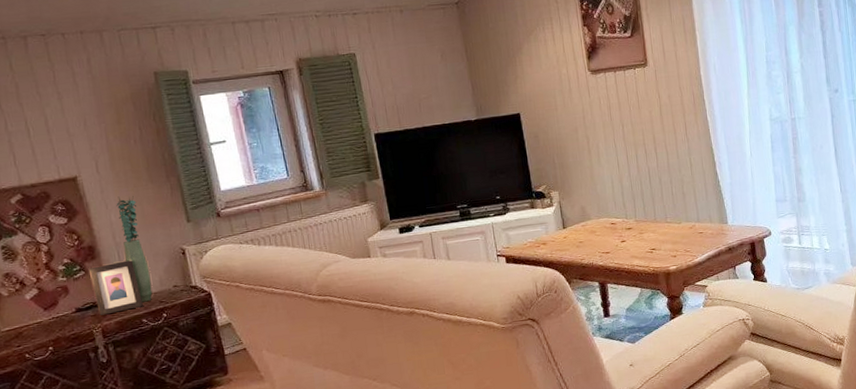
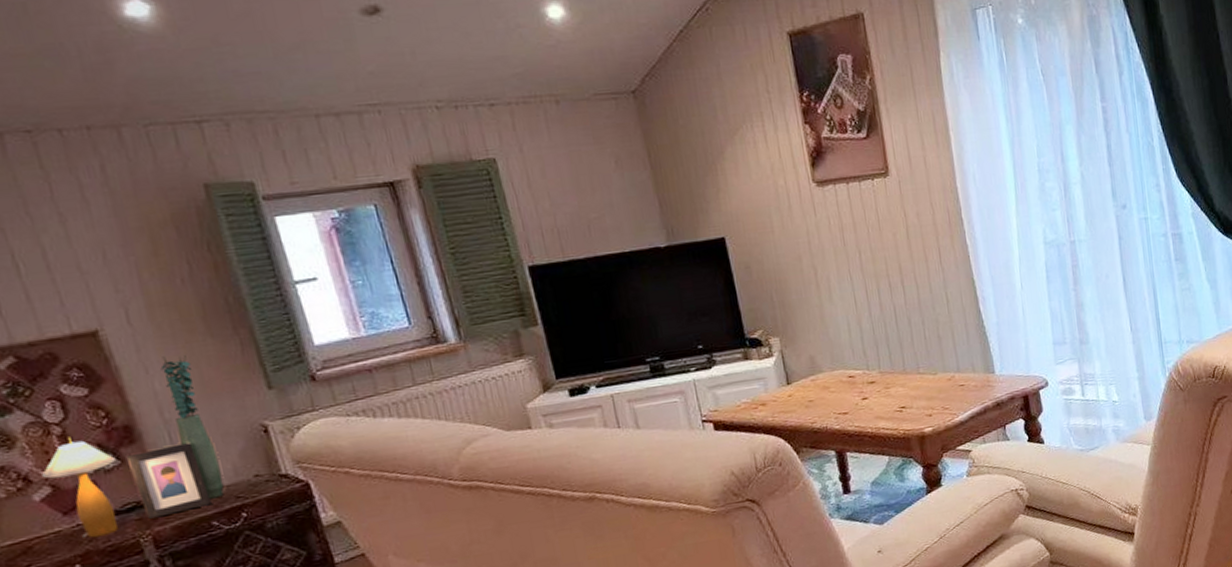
table lamp: none [32,253,82,328] -> present [42,437,119,538]

